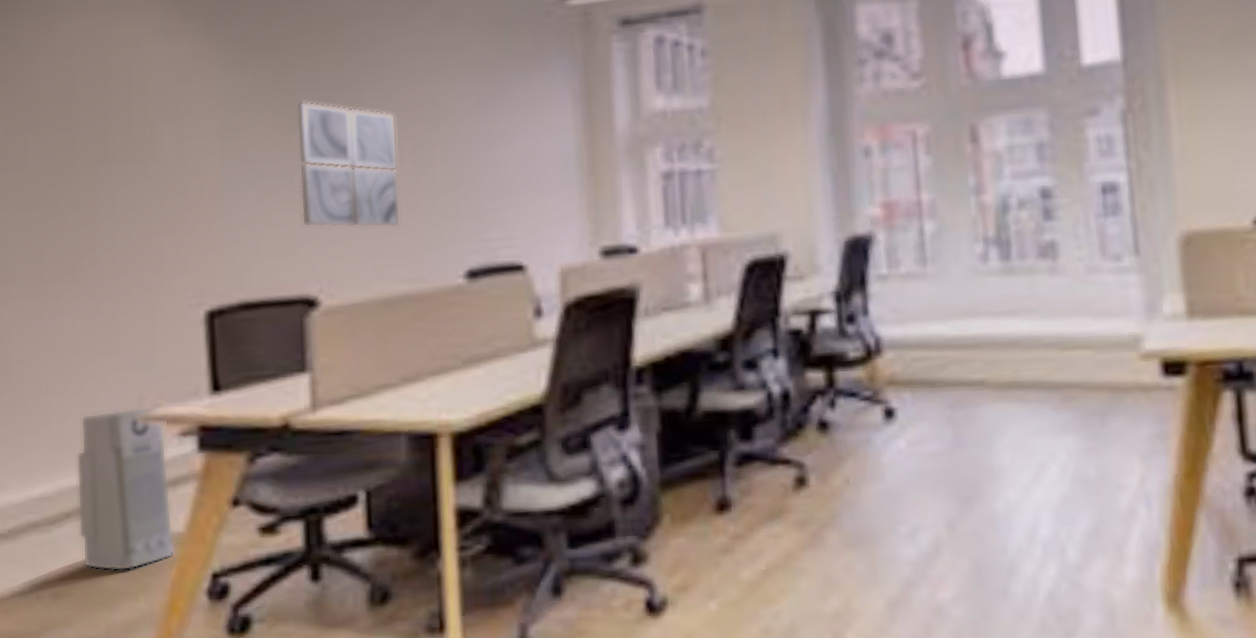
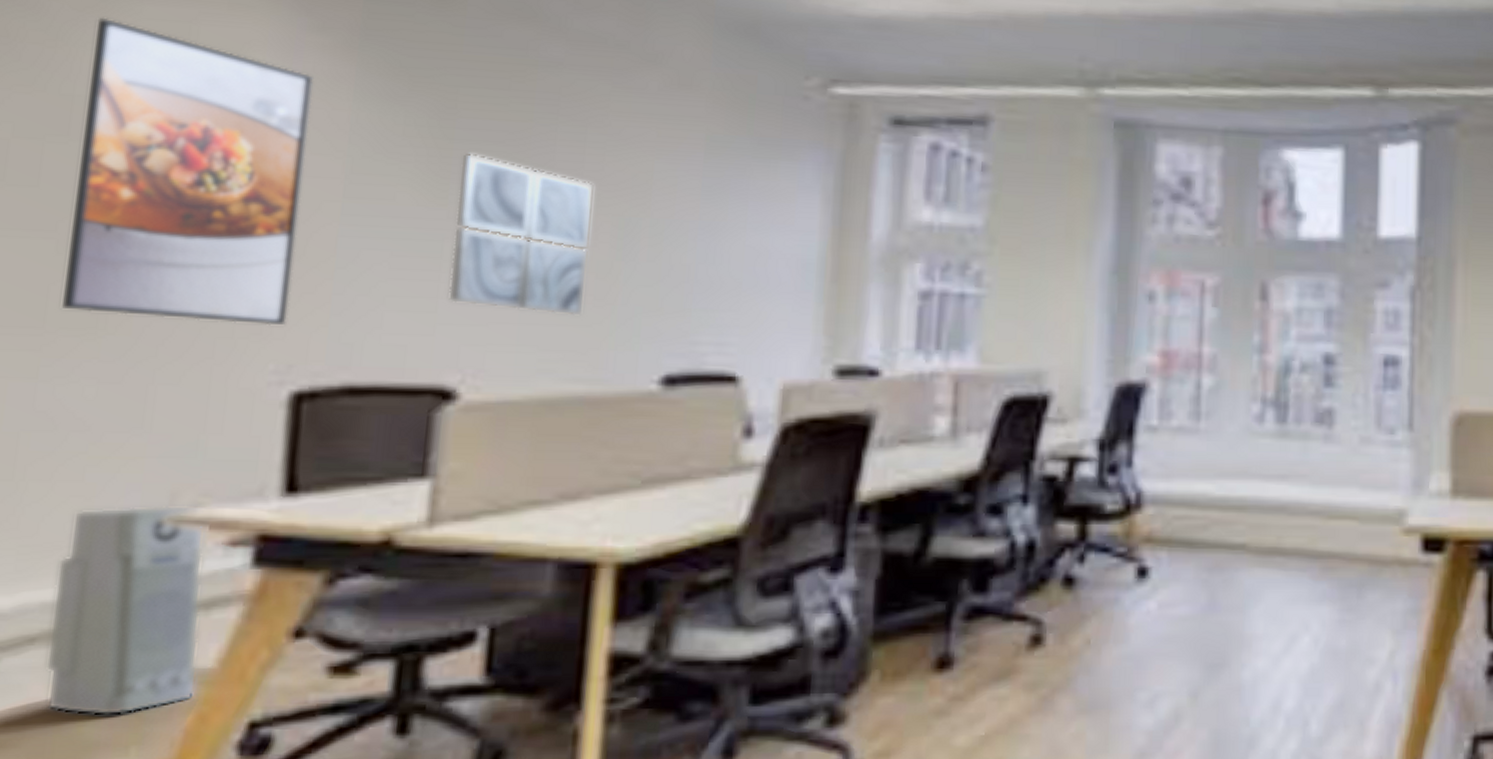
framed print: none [46,33,196,263] -> present [62,17,313,326]

